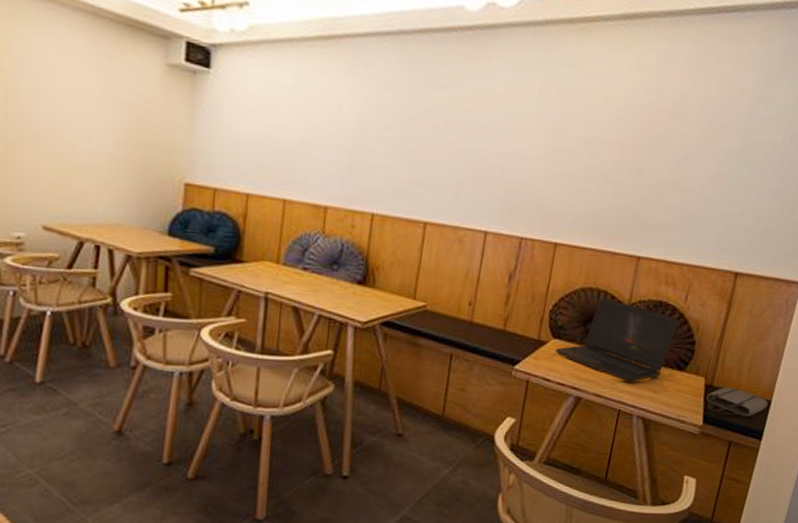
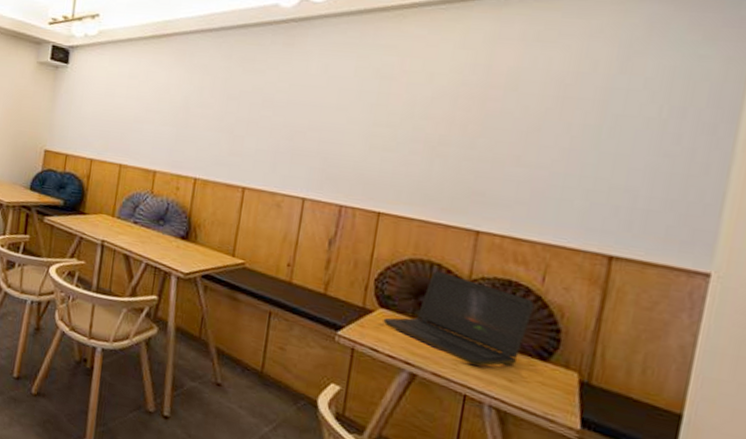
tote bag: present [706,387,768,417] -> none [582,388,677,430]

